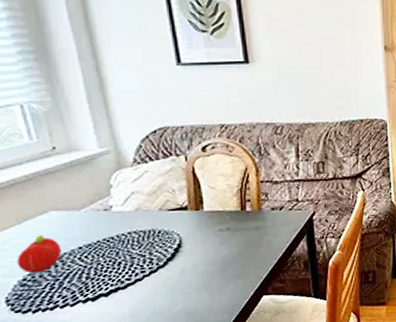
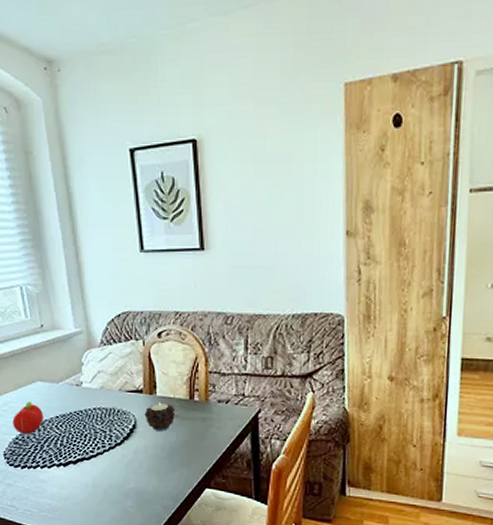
candle: none [190,216,227,247] -> present [144,402,176,432]

